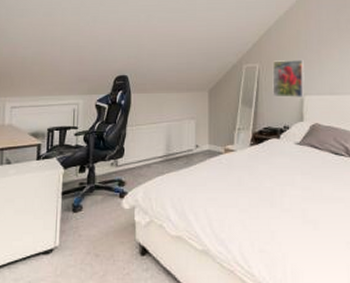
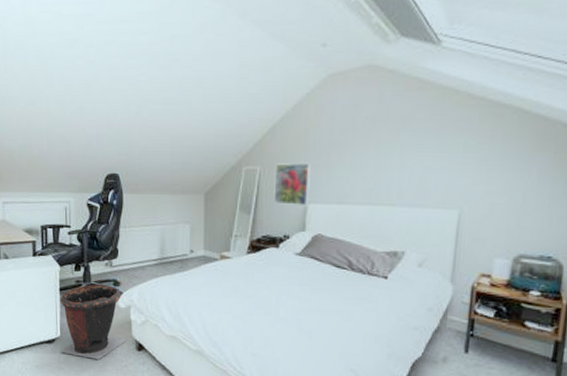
waste bin: none [58,186,130,269] -> present [60,285,127,360]

